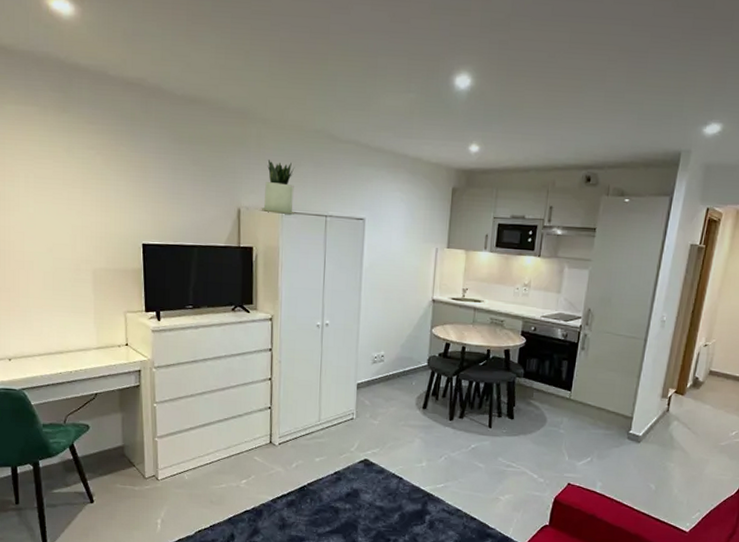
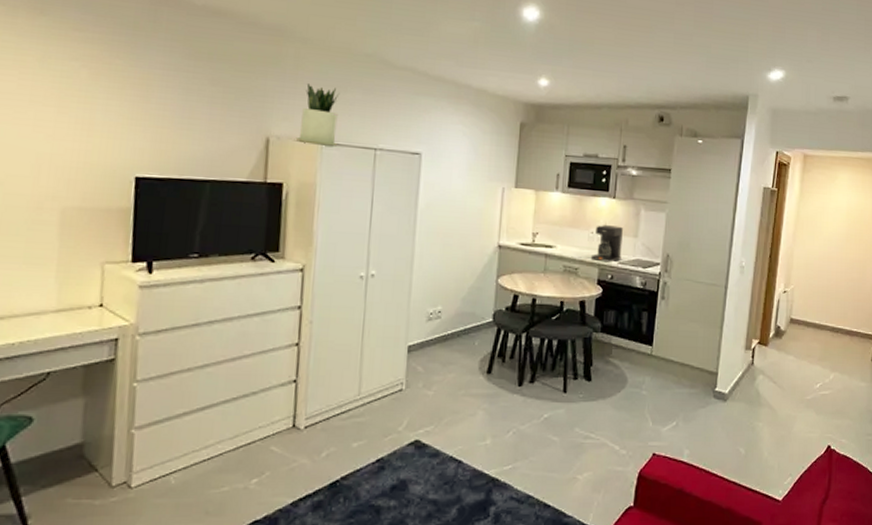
coffee maker: none [515,281,547,316] -> present [590,225,623,263]

